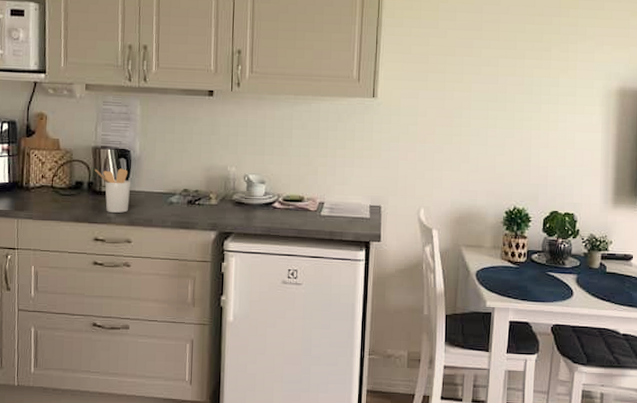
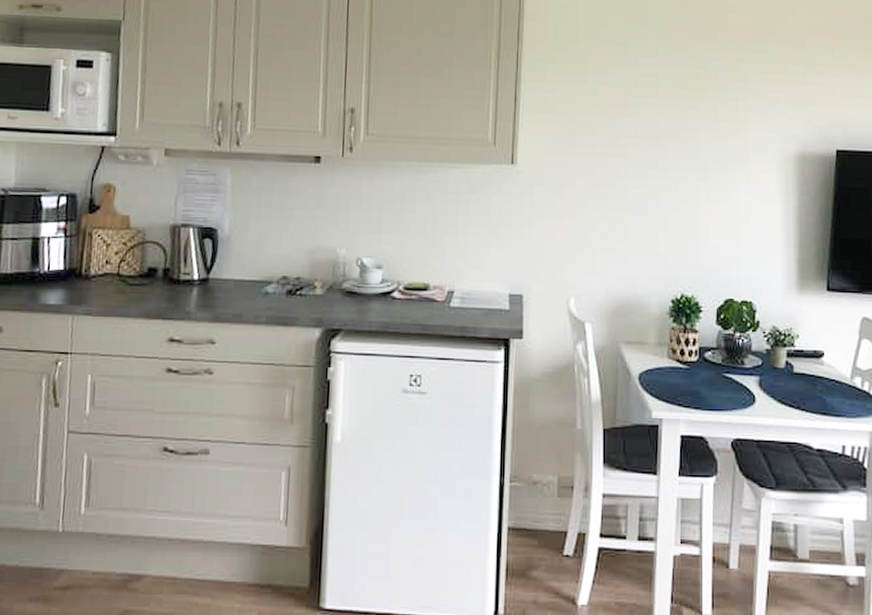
utensil holder: present [94,168,130,213] -> none [172,251,216,306]

